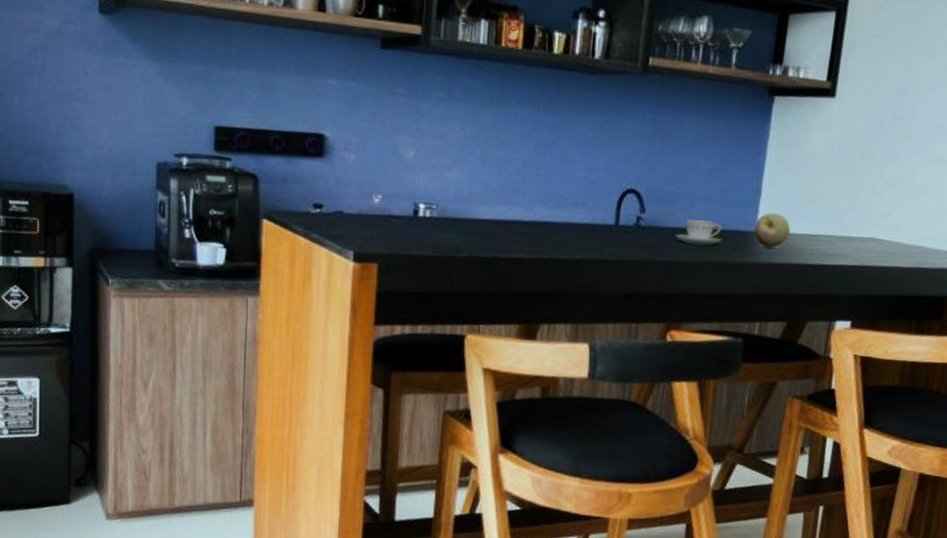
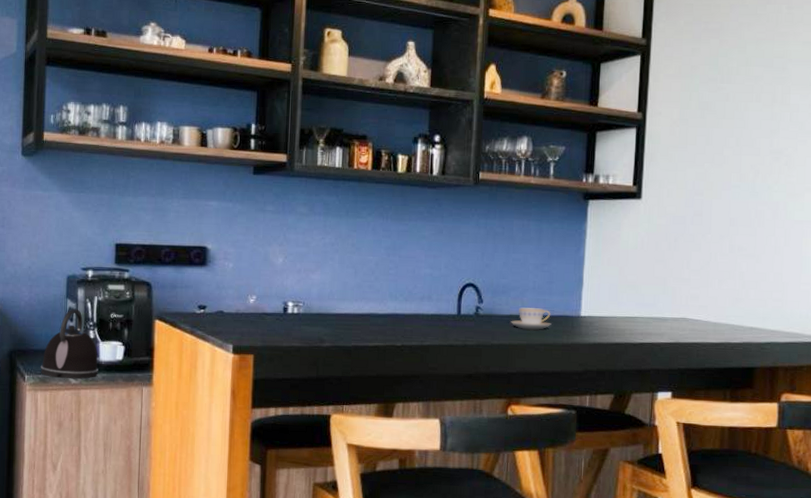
kettle: none [127,201,196,286] -> present [40,308,98,380]
fruit: present [753,213,791,249] -> none [579,299,611,330]

